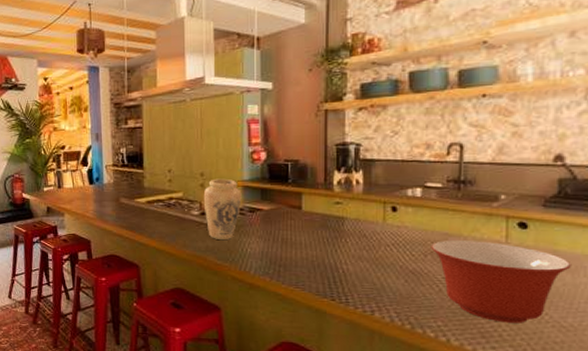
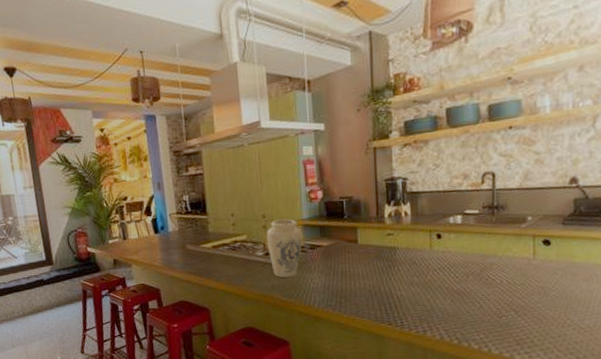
mixing bowl: present [431,241,572,323] -> none [471,259,587,330]

